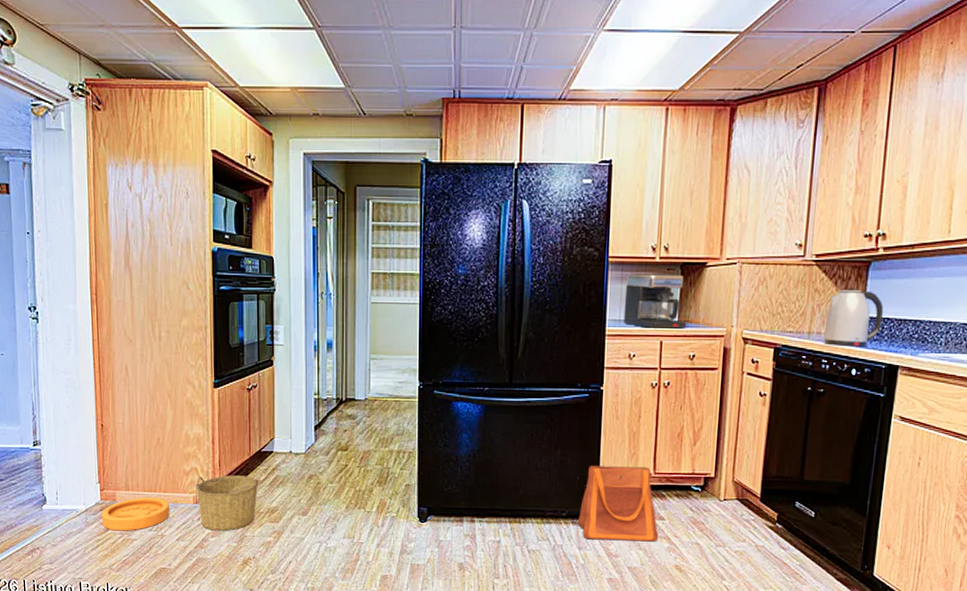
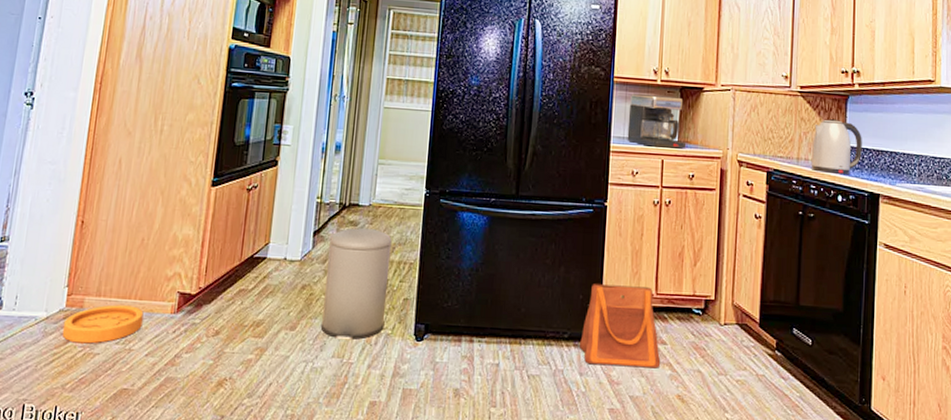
basket: present [196,475,259,531] -> none [176,282,247,346]
pedal bin: none [330,421,390,523] -> present [320,228,392,340]

